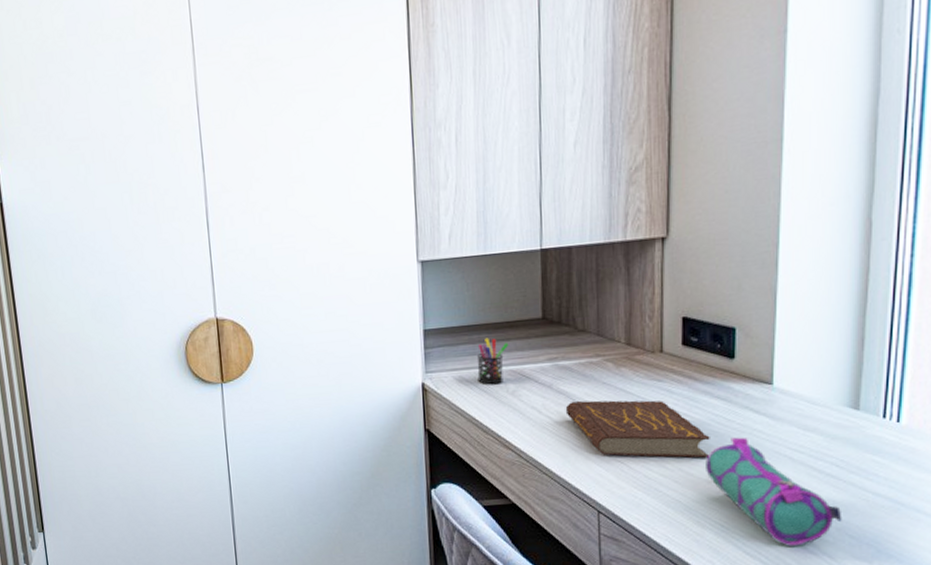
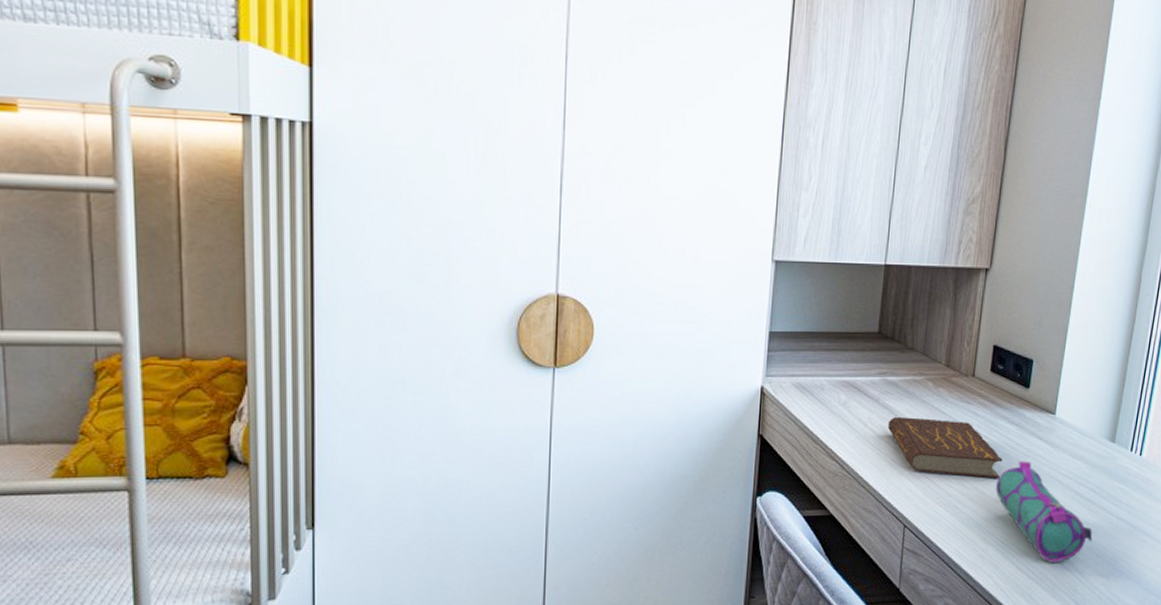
pen holder: present [476,338,509,385] -> none [814,346,846,394]

